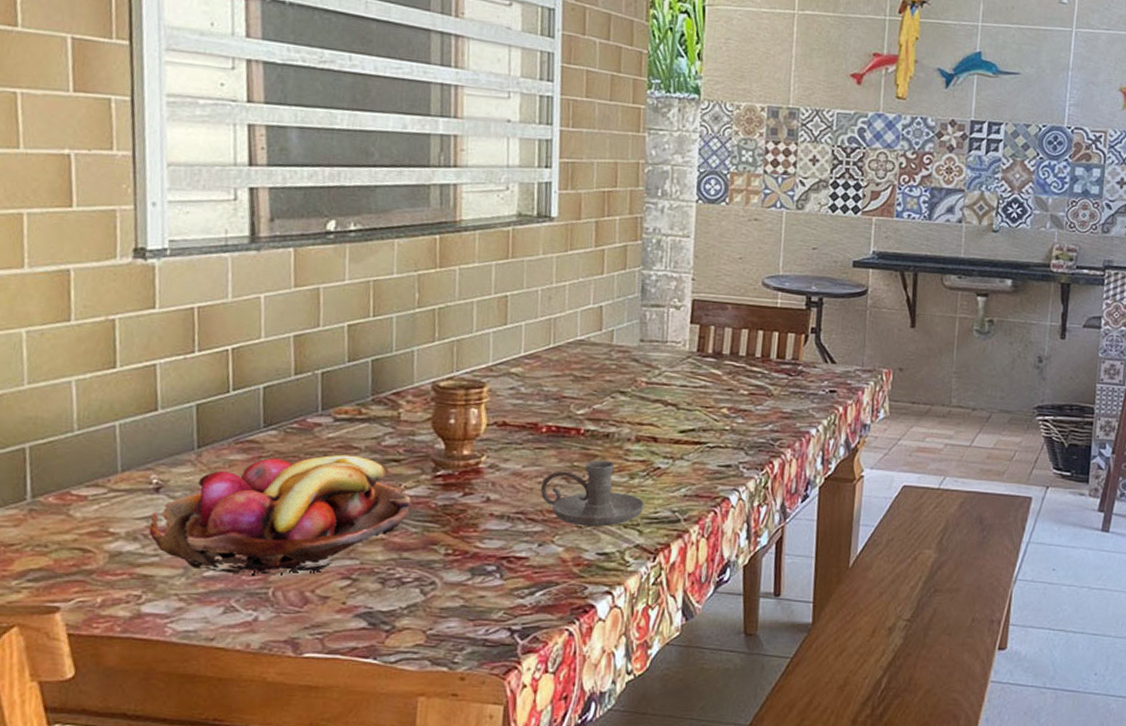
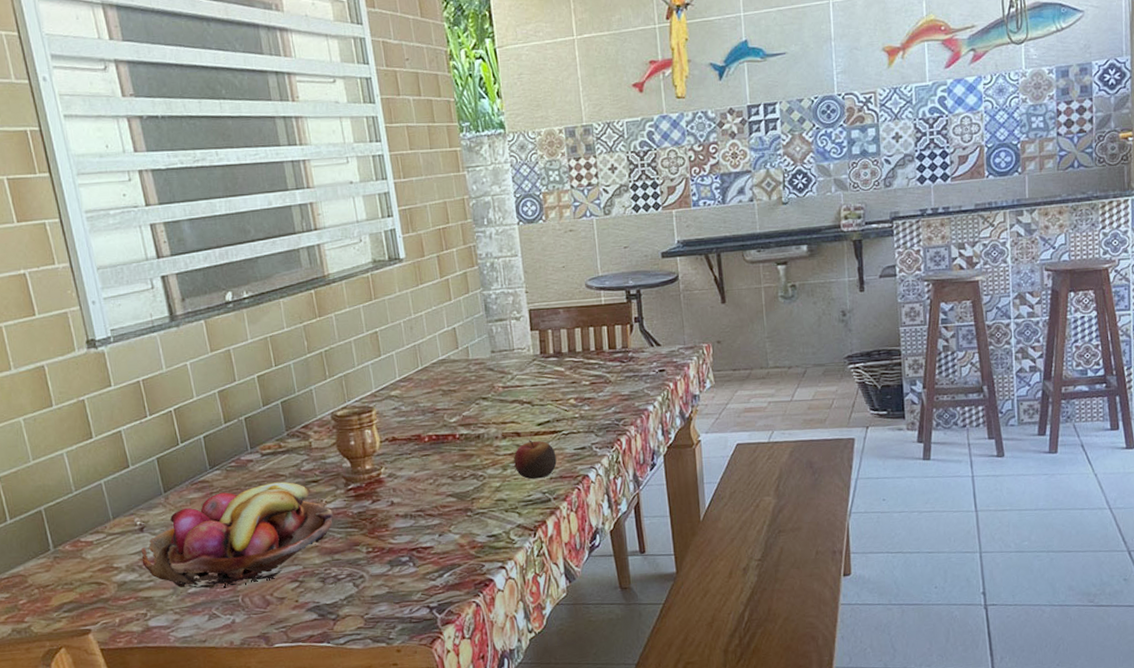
candle holder: present [540,460,645,527] -> none [432,457,519,515]
apple: none [644,448,696,495] -> present [514,440,557,480]

